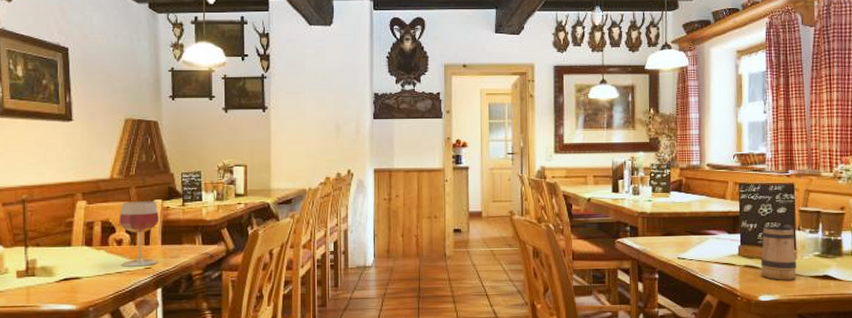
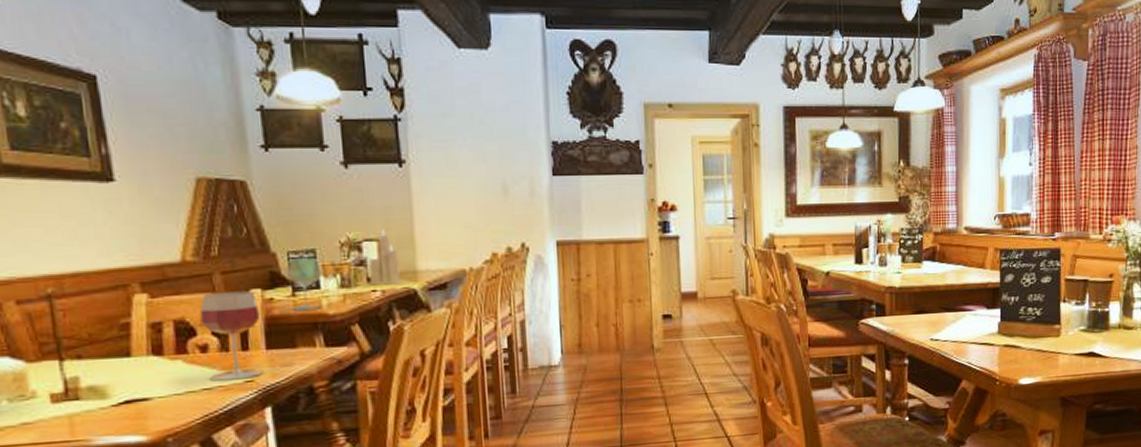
wine glass: none [180,177,204,217] -> present [286,257,322,312]
candle: none [236,158,260,199] -> present [369,230,402,285]
beer mug: present [760,224,797,281] -> none [1022,296,1060,361]

